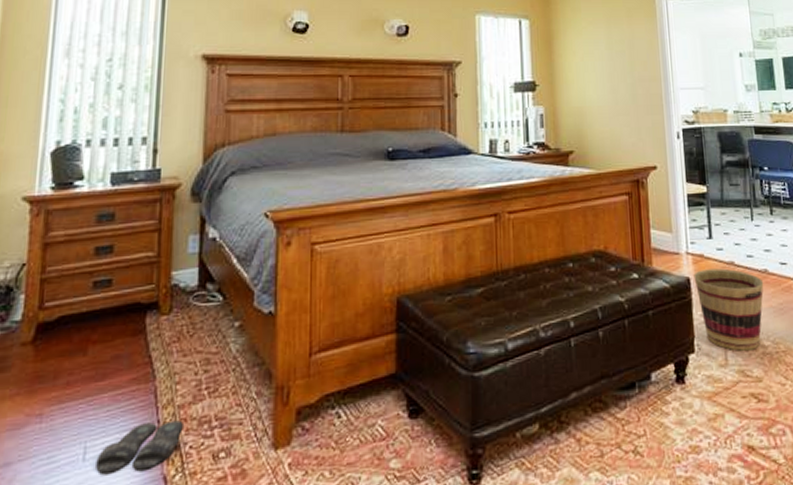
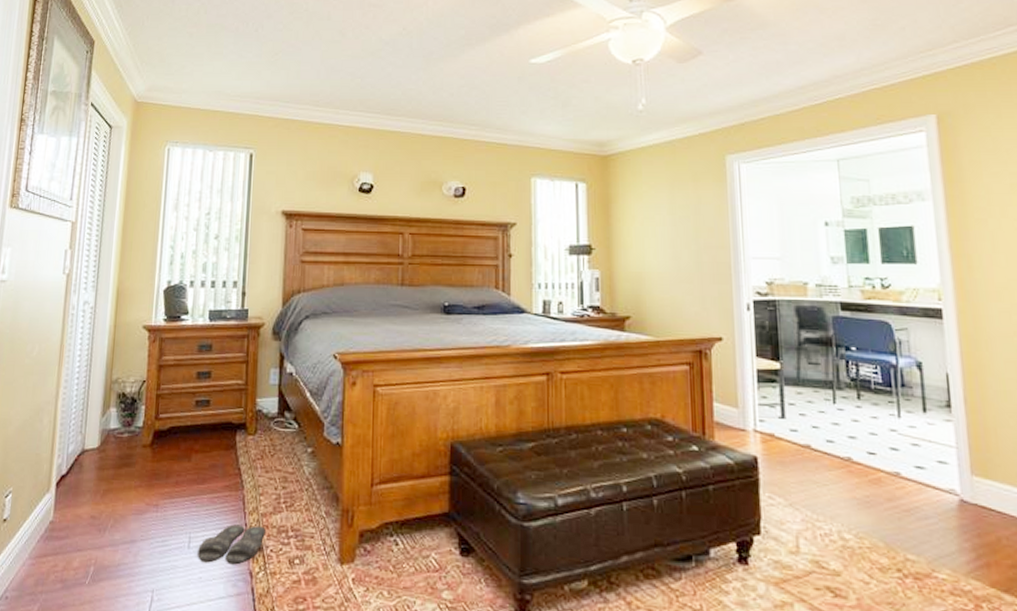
basket: present [693,268,764,351] -> none [762,449,847,541]

